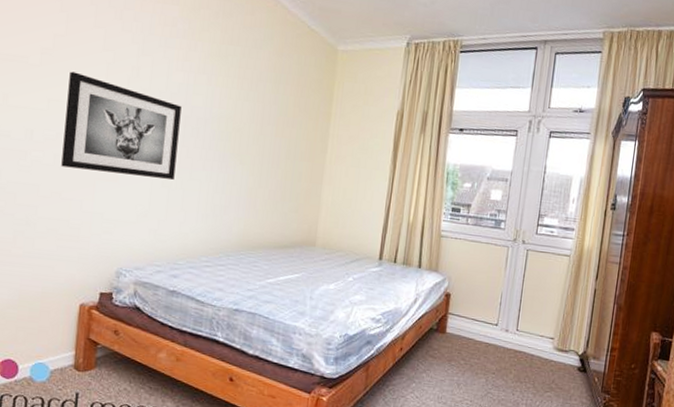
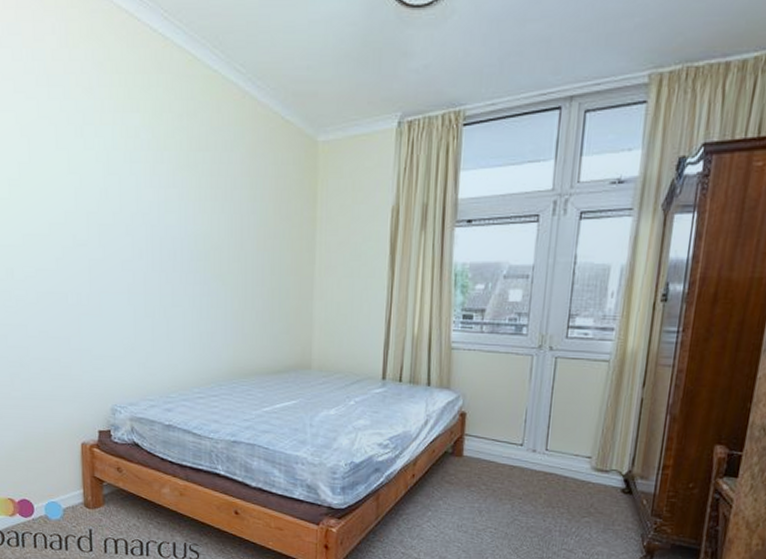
wall art: present [61,71,182,180] -> none [39,201,157,308]

